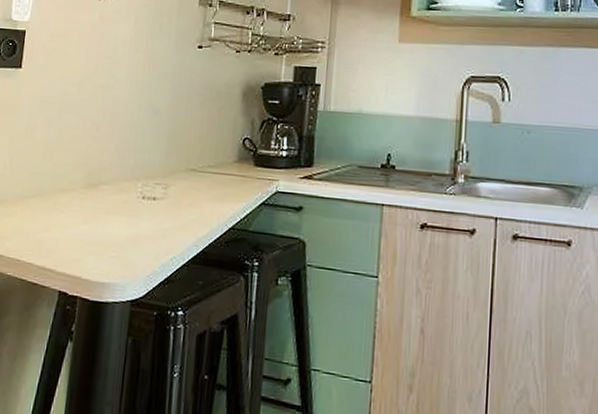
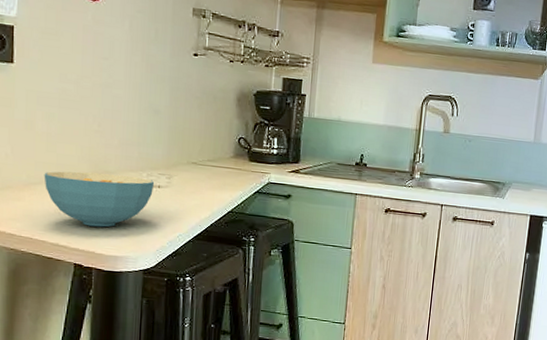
cereal bowl: none [37,182,150,248] -> present [44,171,155,227]

